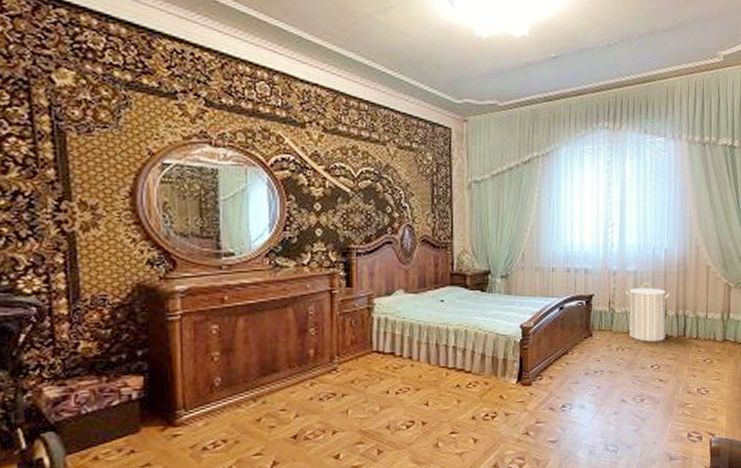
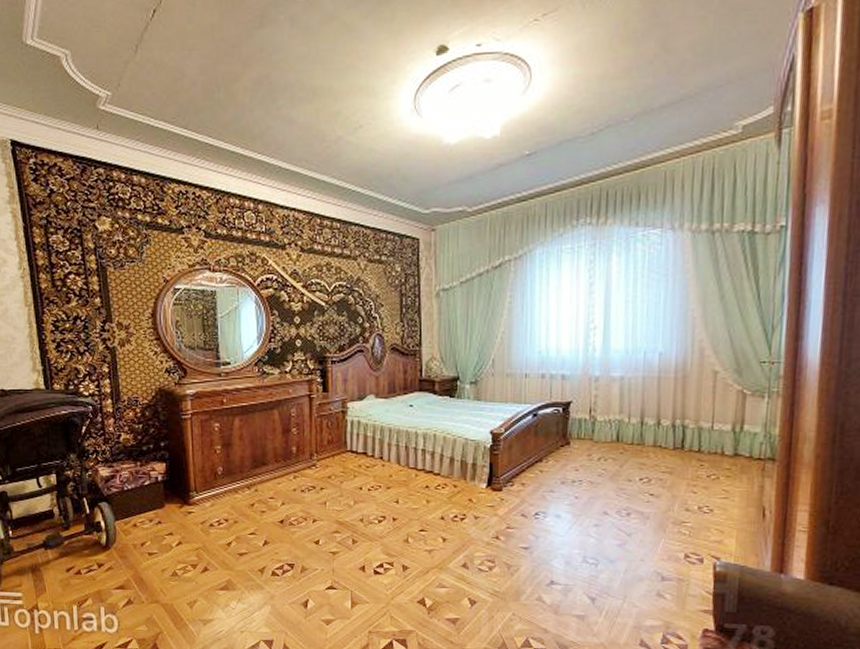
laundry hamper: present [626,283,670,342] -> none [610,390,664,453]

